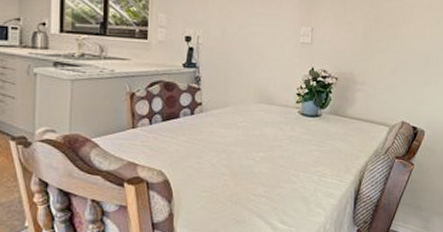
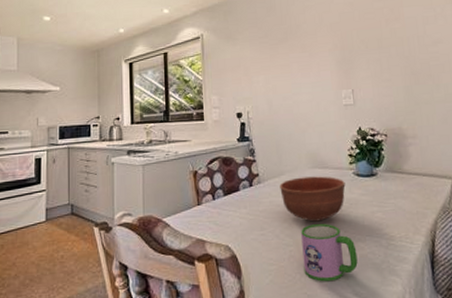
bowl: none [222,110,289,155] -> present [280,176,346,222]
mug: none [236,157,289,210] -> present [301,224,358,282]

